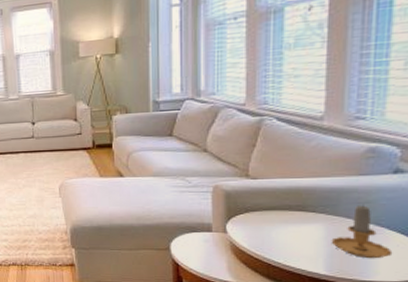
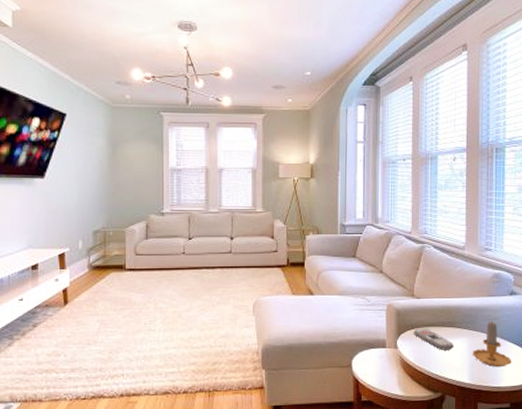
remote control: none [248,212,304,237] -> present [414,328,454,350]

